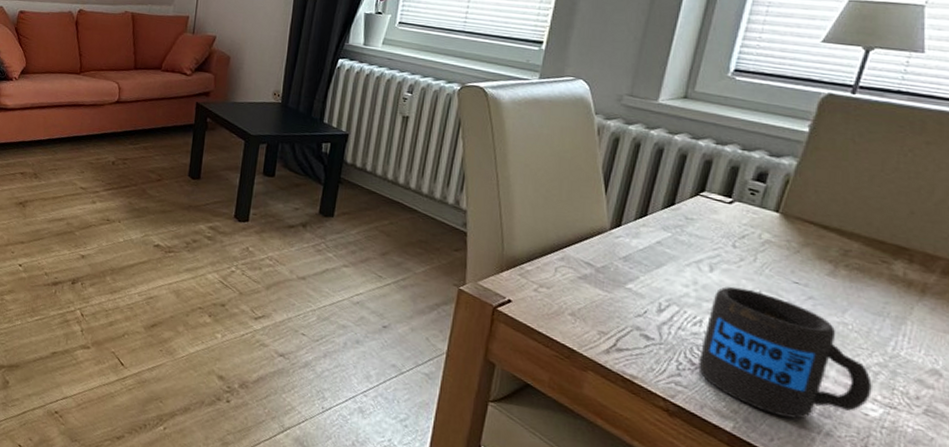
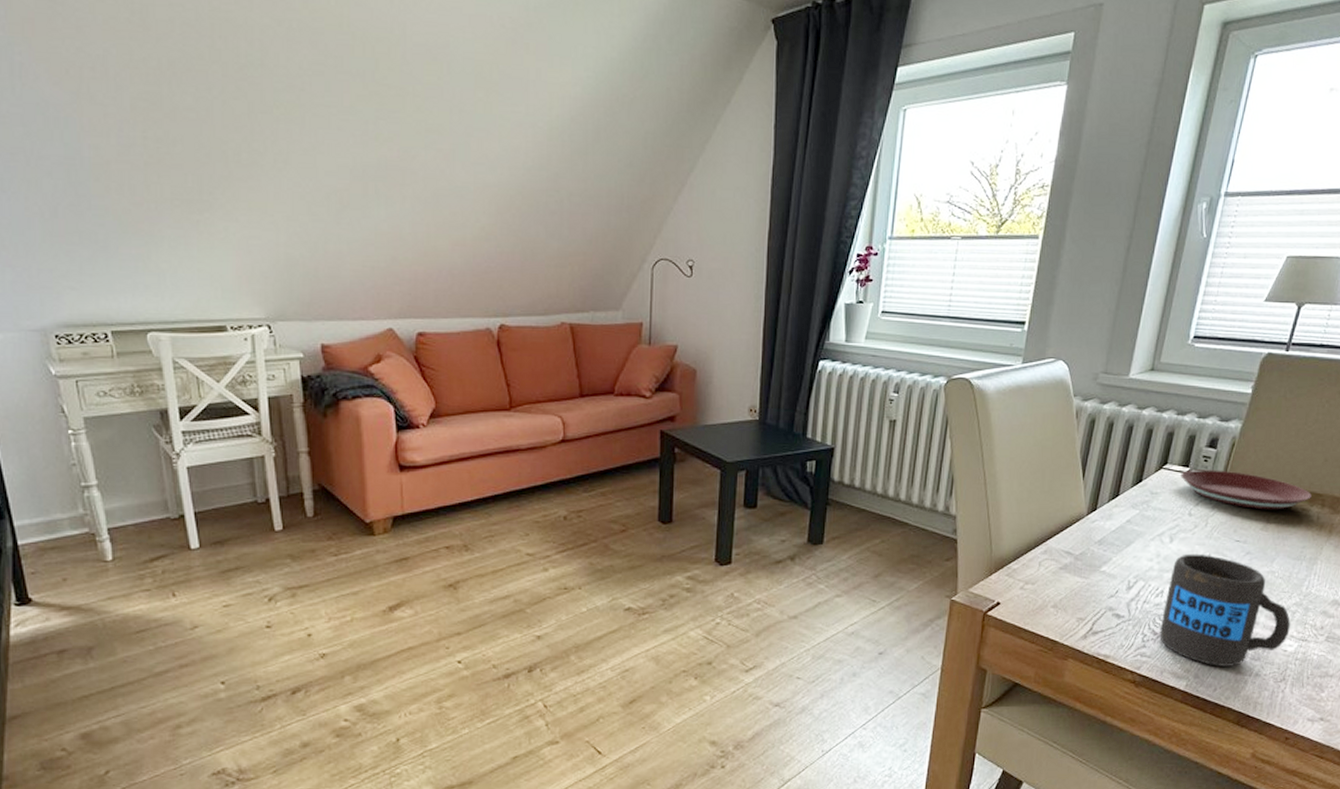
plate: none [722,200,894,258] -> present [1181,469,1312,510]

